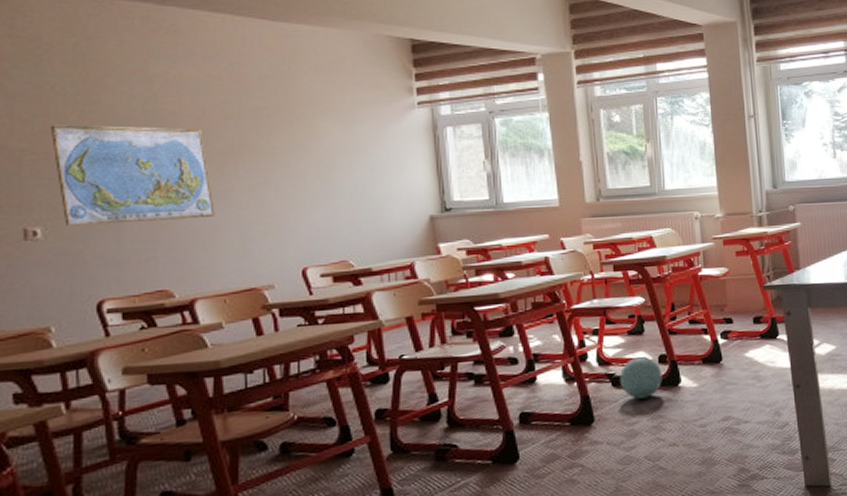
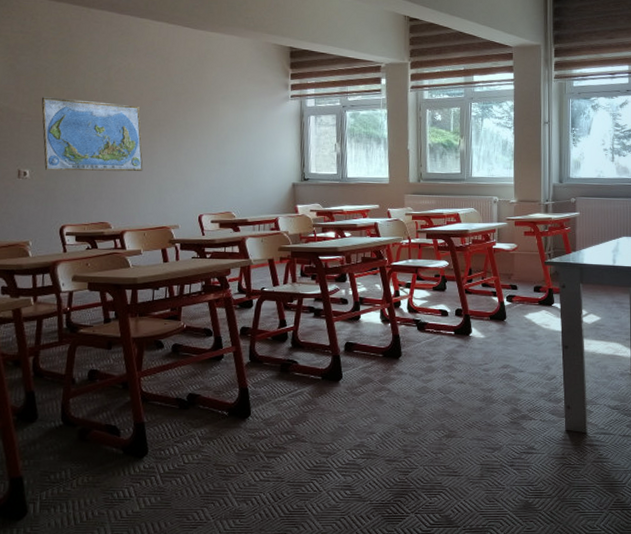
ball: present [619,356,662,399] -> none [423,308,457,343]

